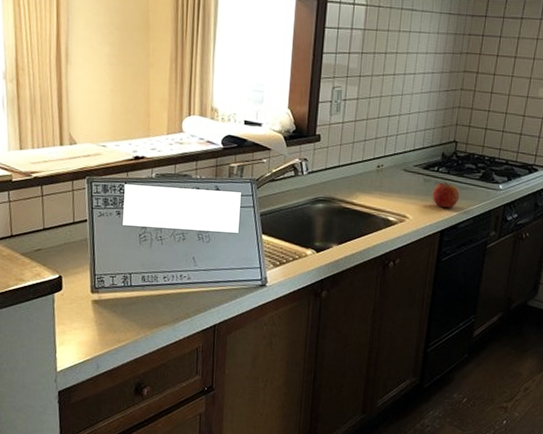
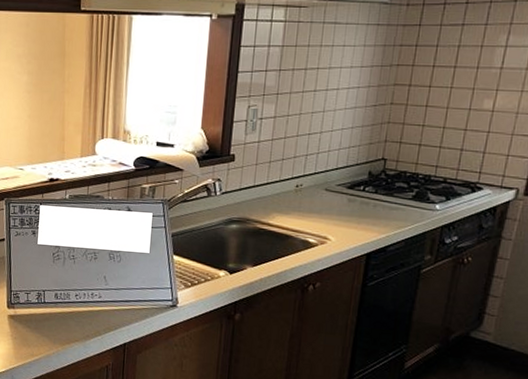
fruit: present [432,181,460,208] -> none [357,201,389,230]

